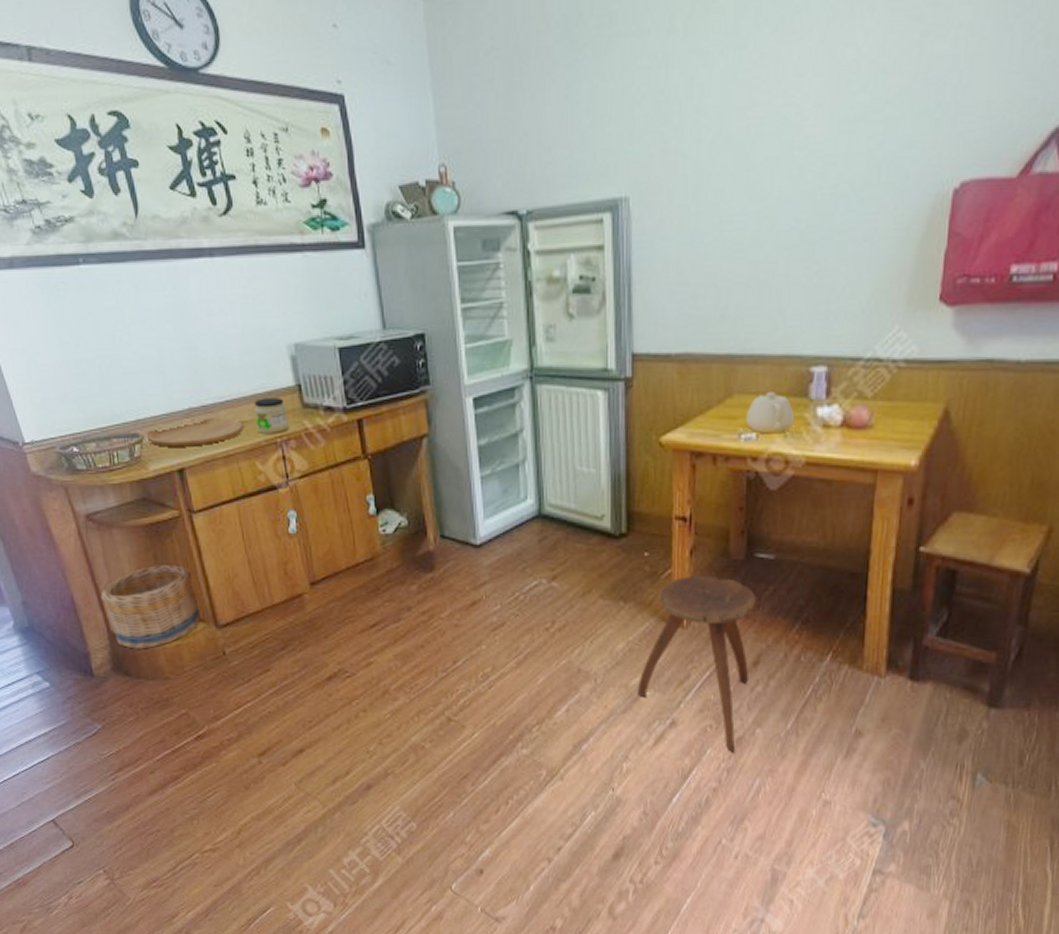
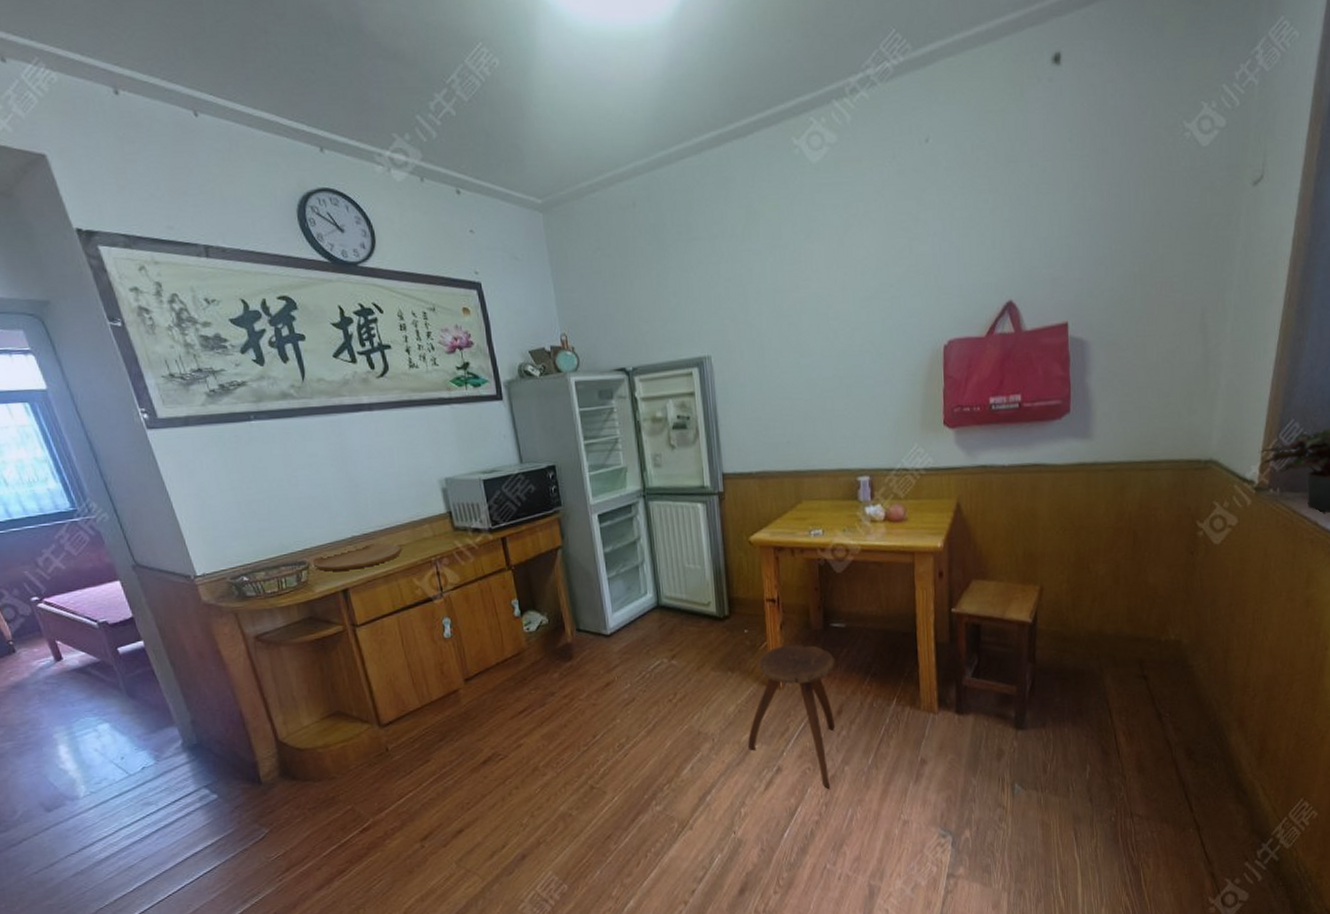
basket: present [101,563,200,649] -> none [269,673,364,755]
jar: present [254,398,289,435] -> none [411,523,442,556]
teapot: present [745,391,795,434] -> none [813,497,850,530]

